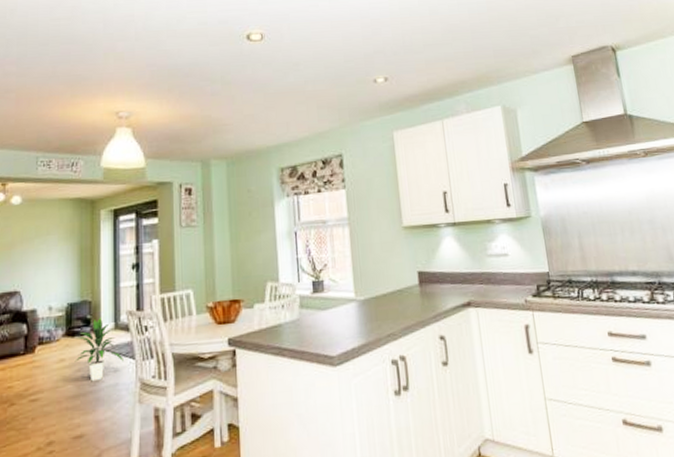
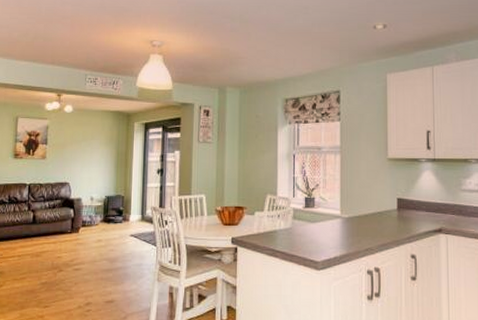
indoor plant: present [74,318,123,382] -> none [109,210,147,260]

